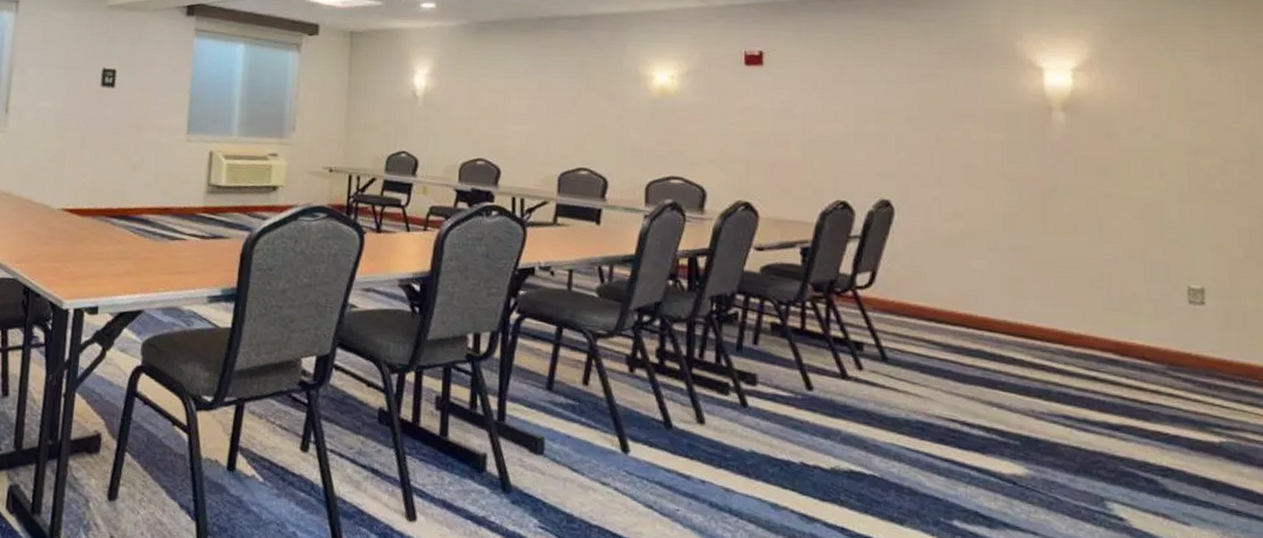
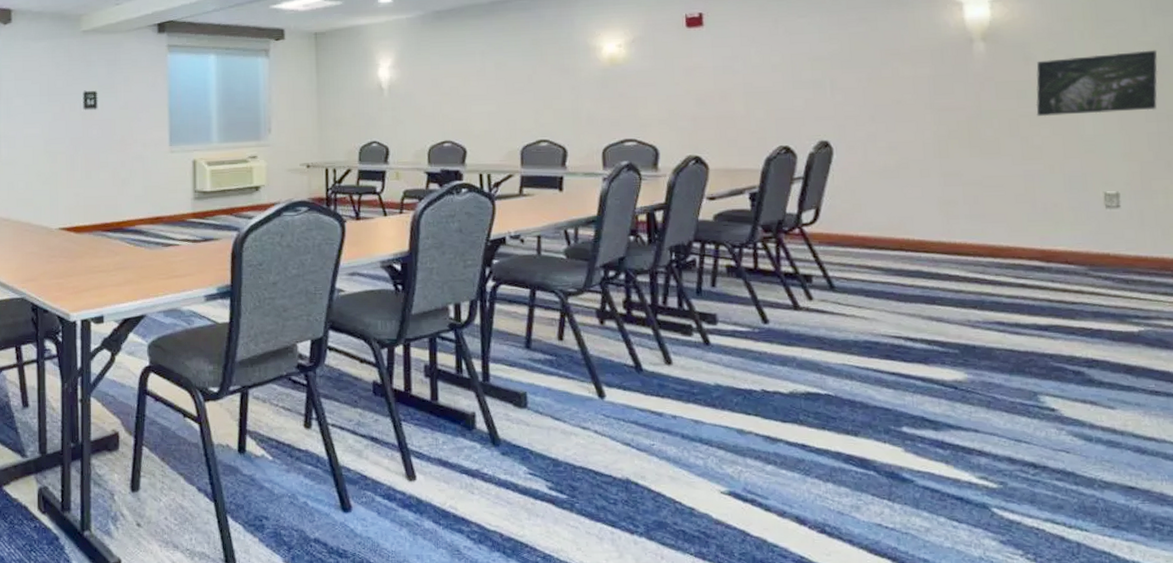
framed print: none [1117,137,1252,204] -> present [1036,50,1158,117]

